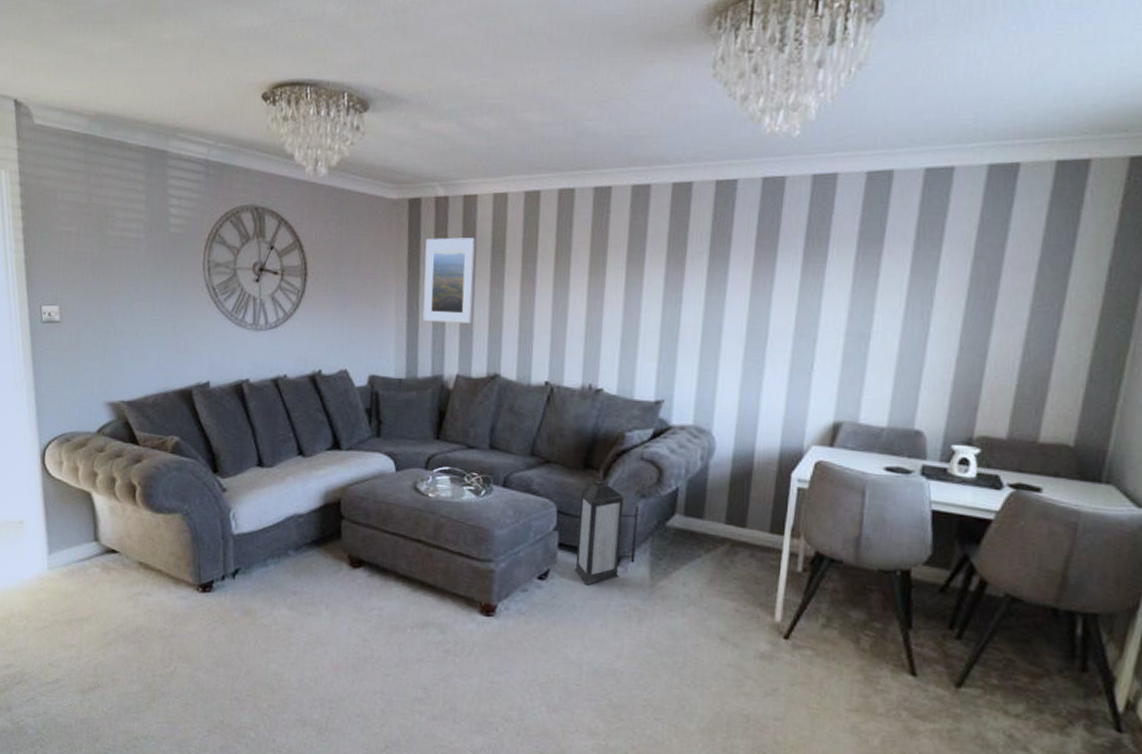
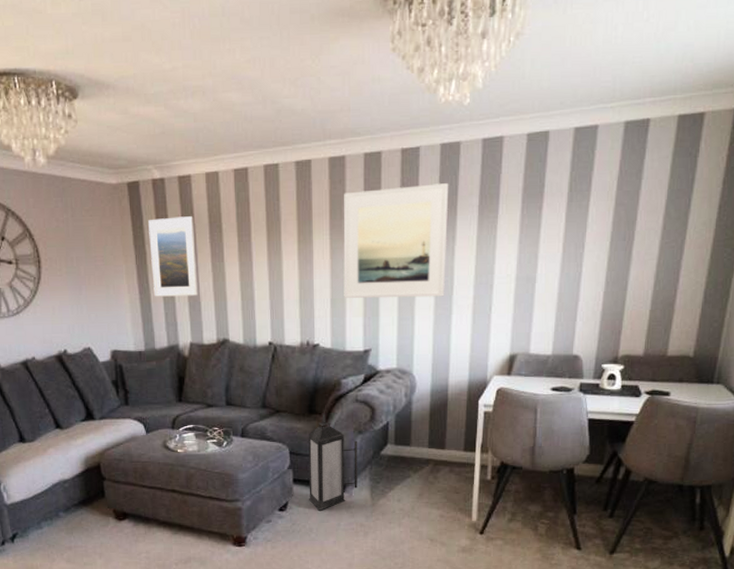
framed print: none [636,220,770,348] -> present [343,183,449,299]

